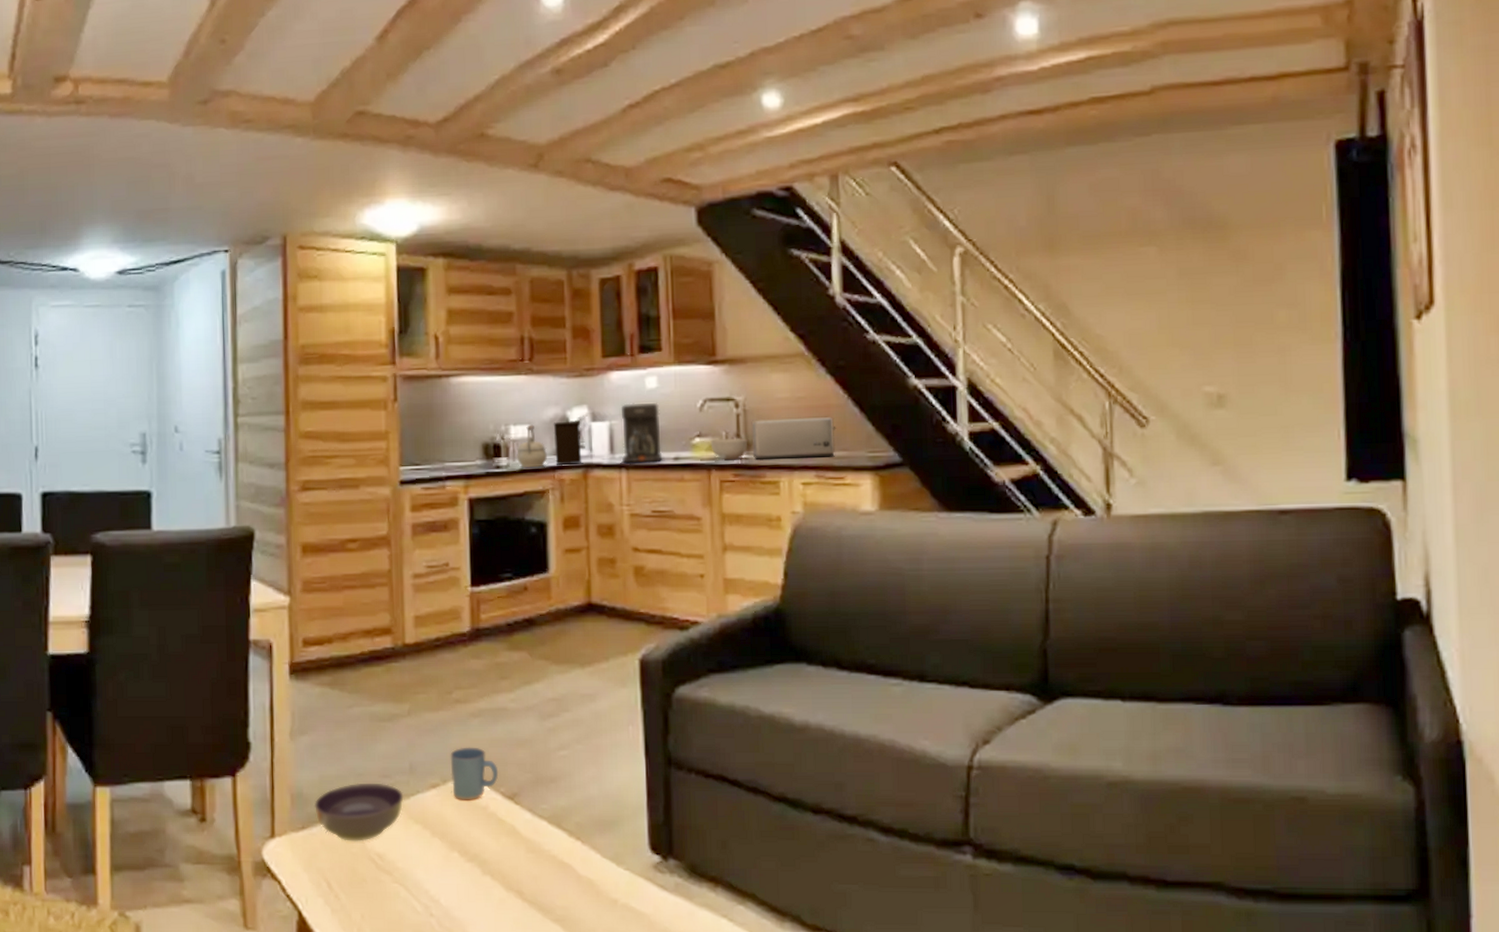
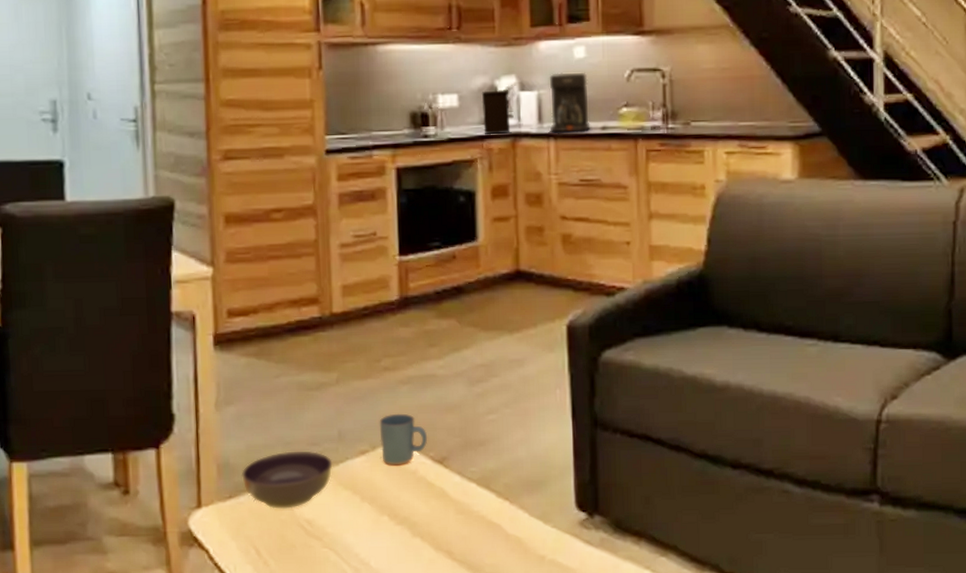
kettle: present [516,424,548,468] -> none [444,94,476,137]
bowl: present [710,438,748,461] -> none [637,107,674,130]
toaster: present [751,416,835,461] -> none [677,87,758,130]

